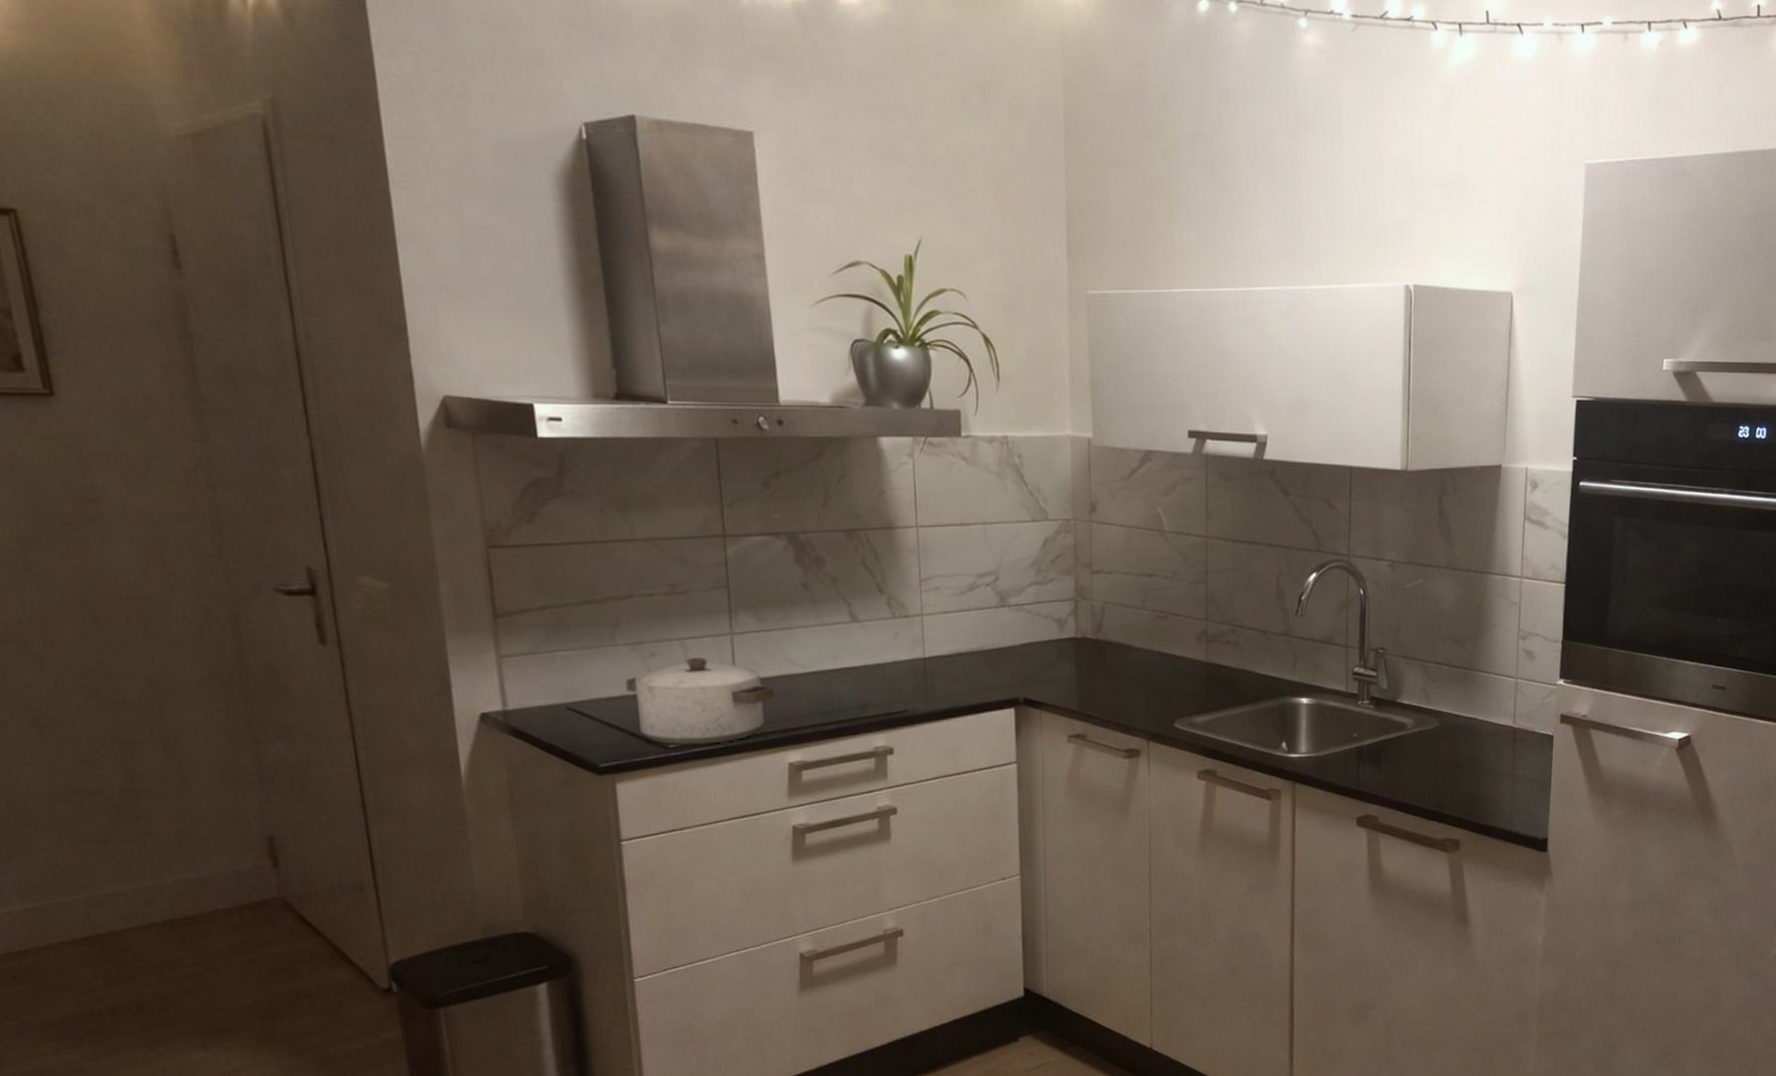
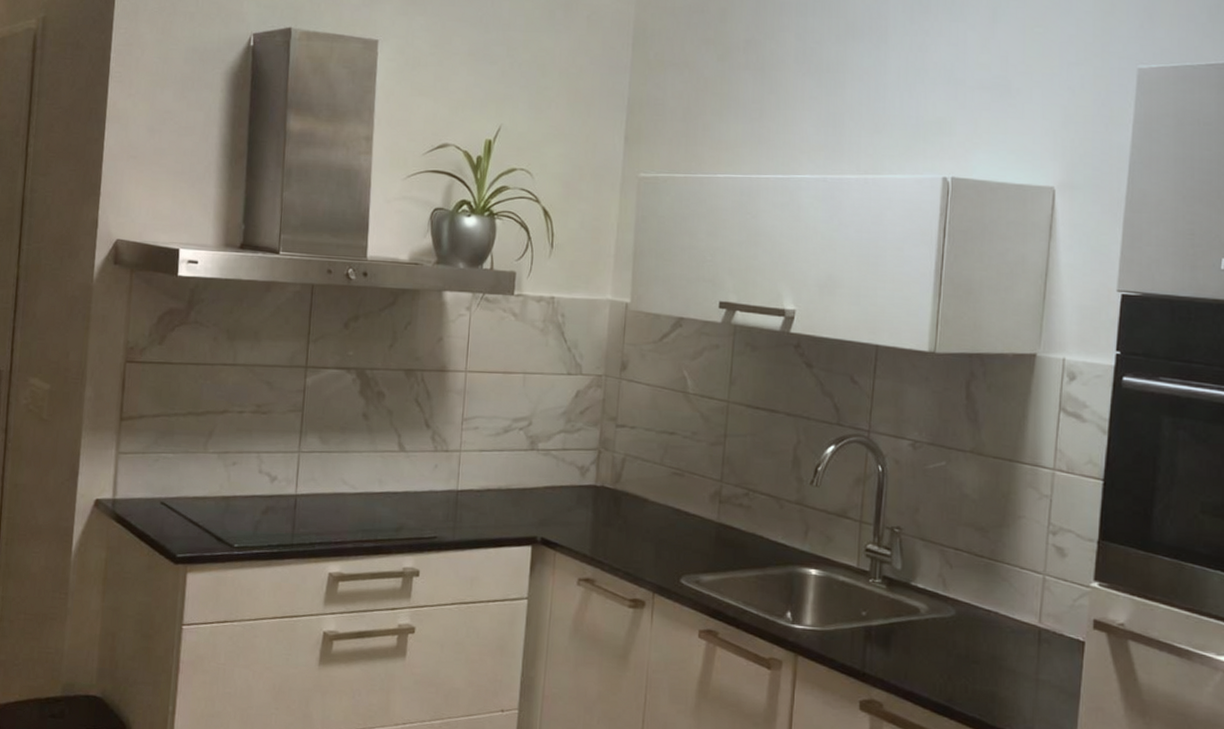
cooking pot: present [625,657,775,746] -> none [208,469,327,548]

